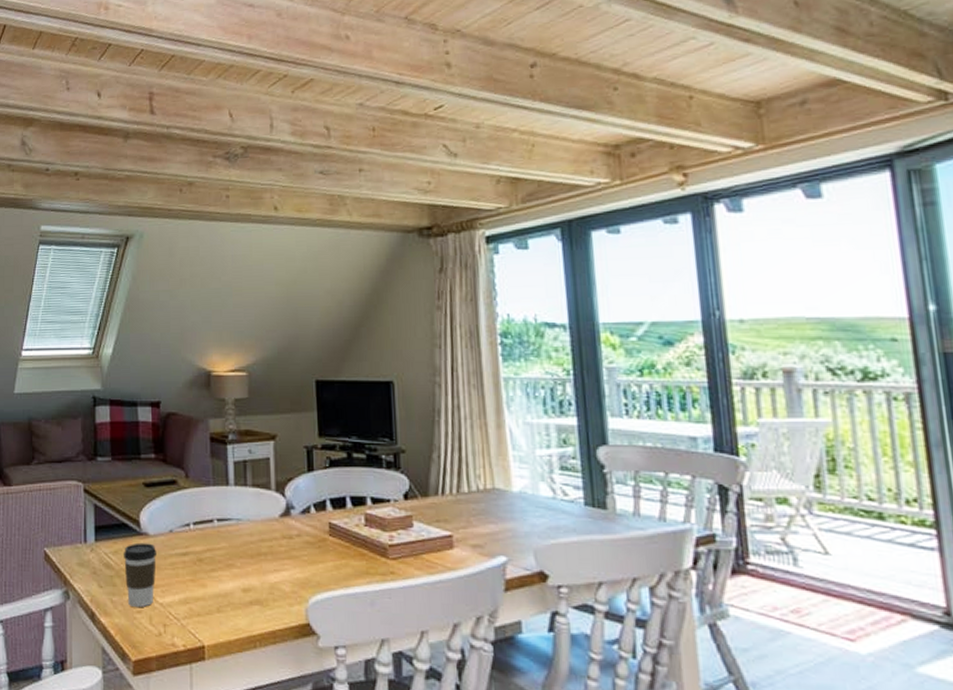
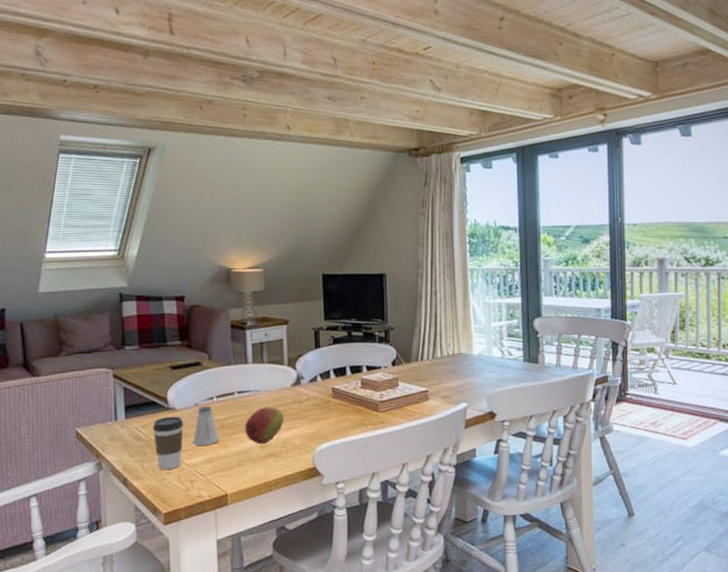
saltshaker: none [166,534,195,583] -> present [192,406,219,446]
fruit: none [225,540,271,588] -> present [244,407,284,445]

